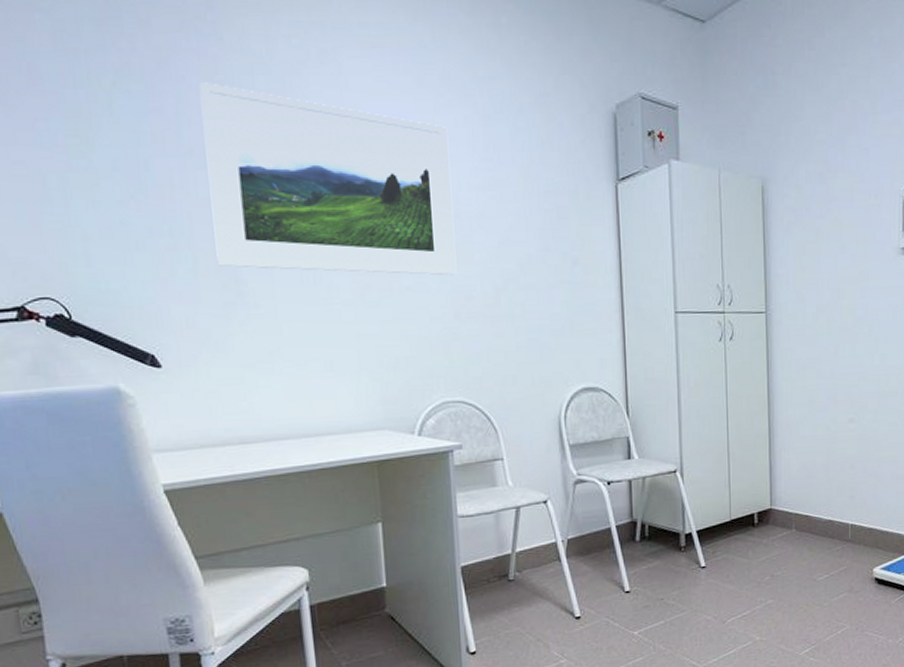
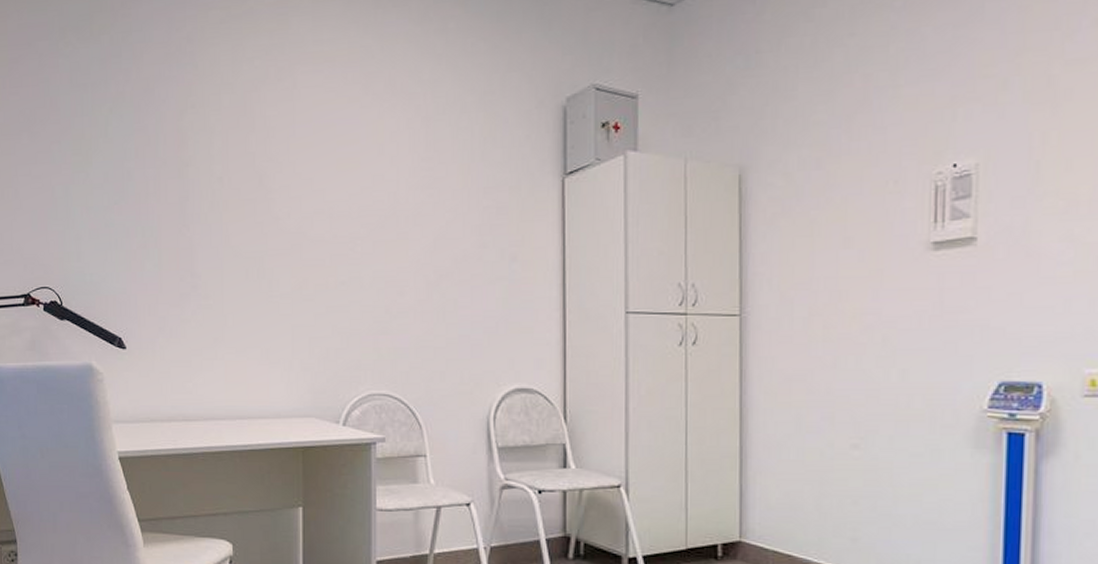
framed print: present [199,82,457,276] -> none [175,104,391,272]

